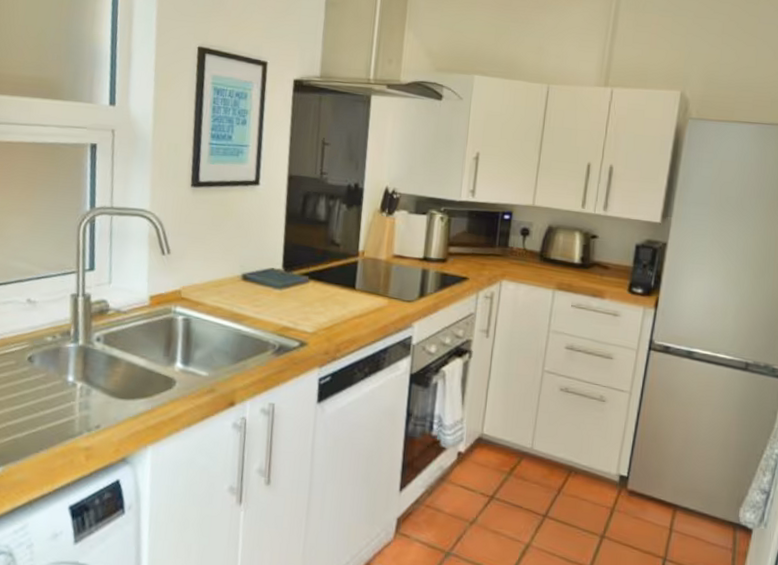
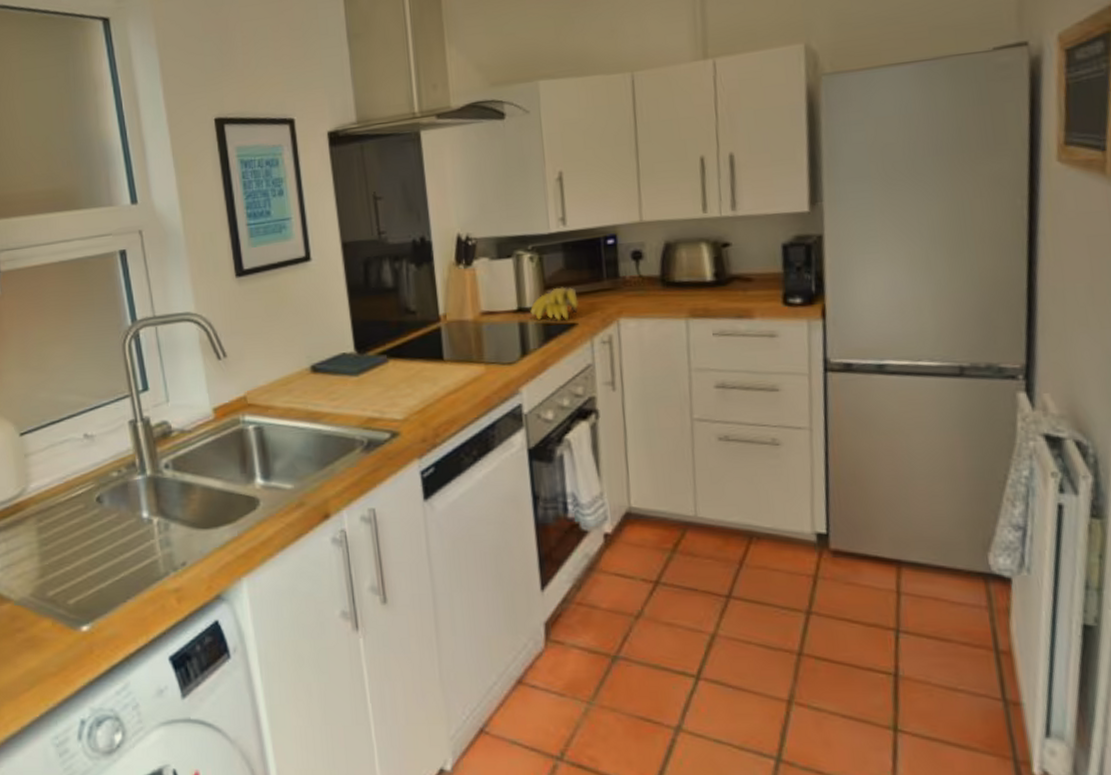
banana: none [433,246,473,274] -> present [530,287,579,321]

